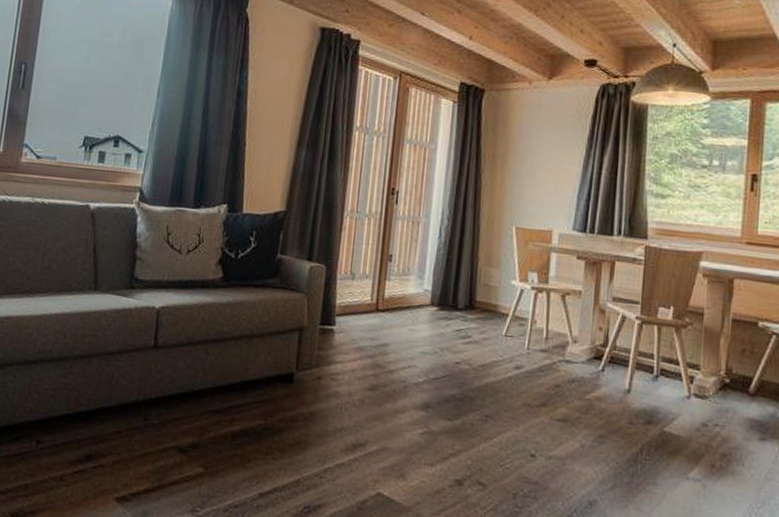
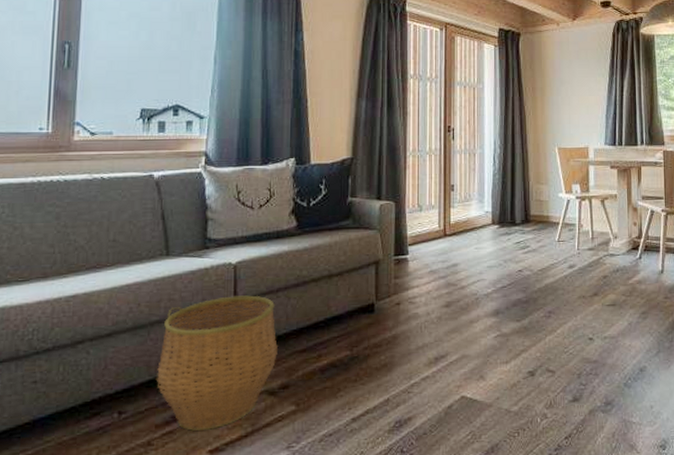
basket: none [74,341,193,477] -> present [157,295,278,431]

